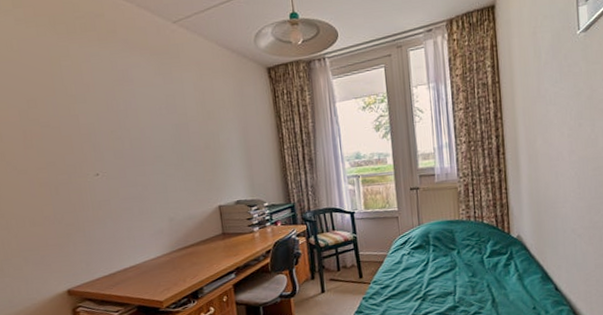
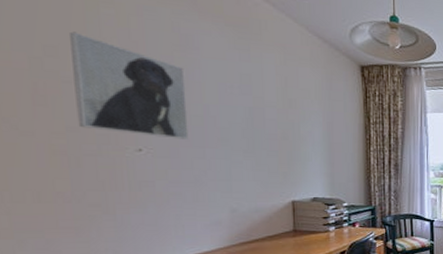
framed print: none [43,85,132,162] -> present [70,31,189,140]

